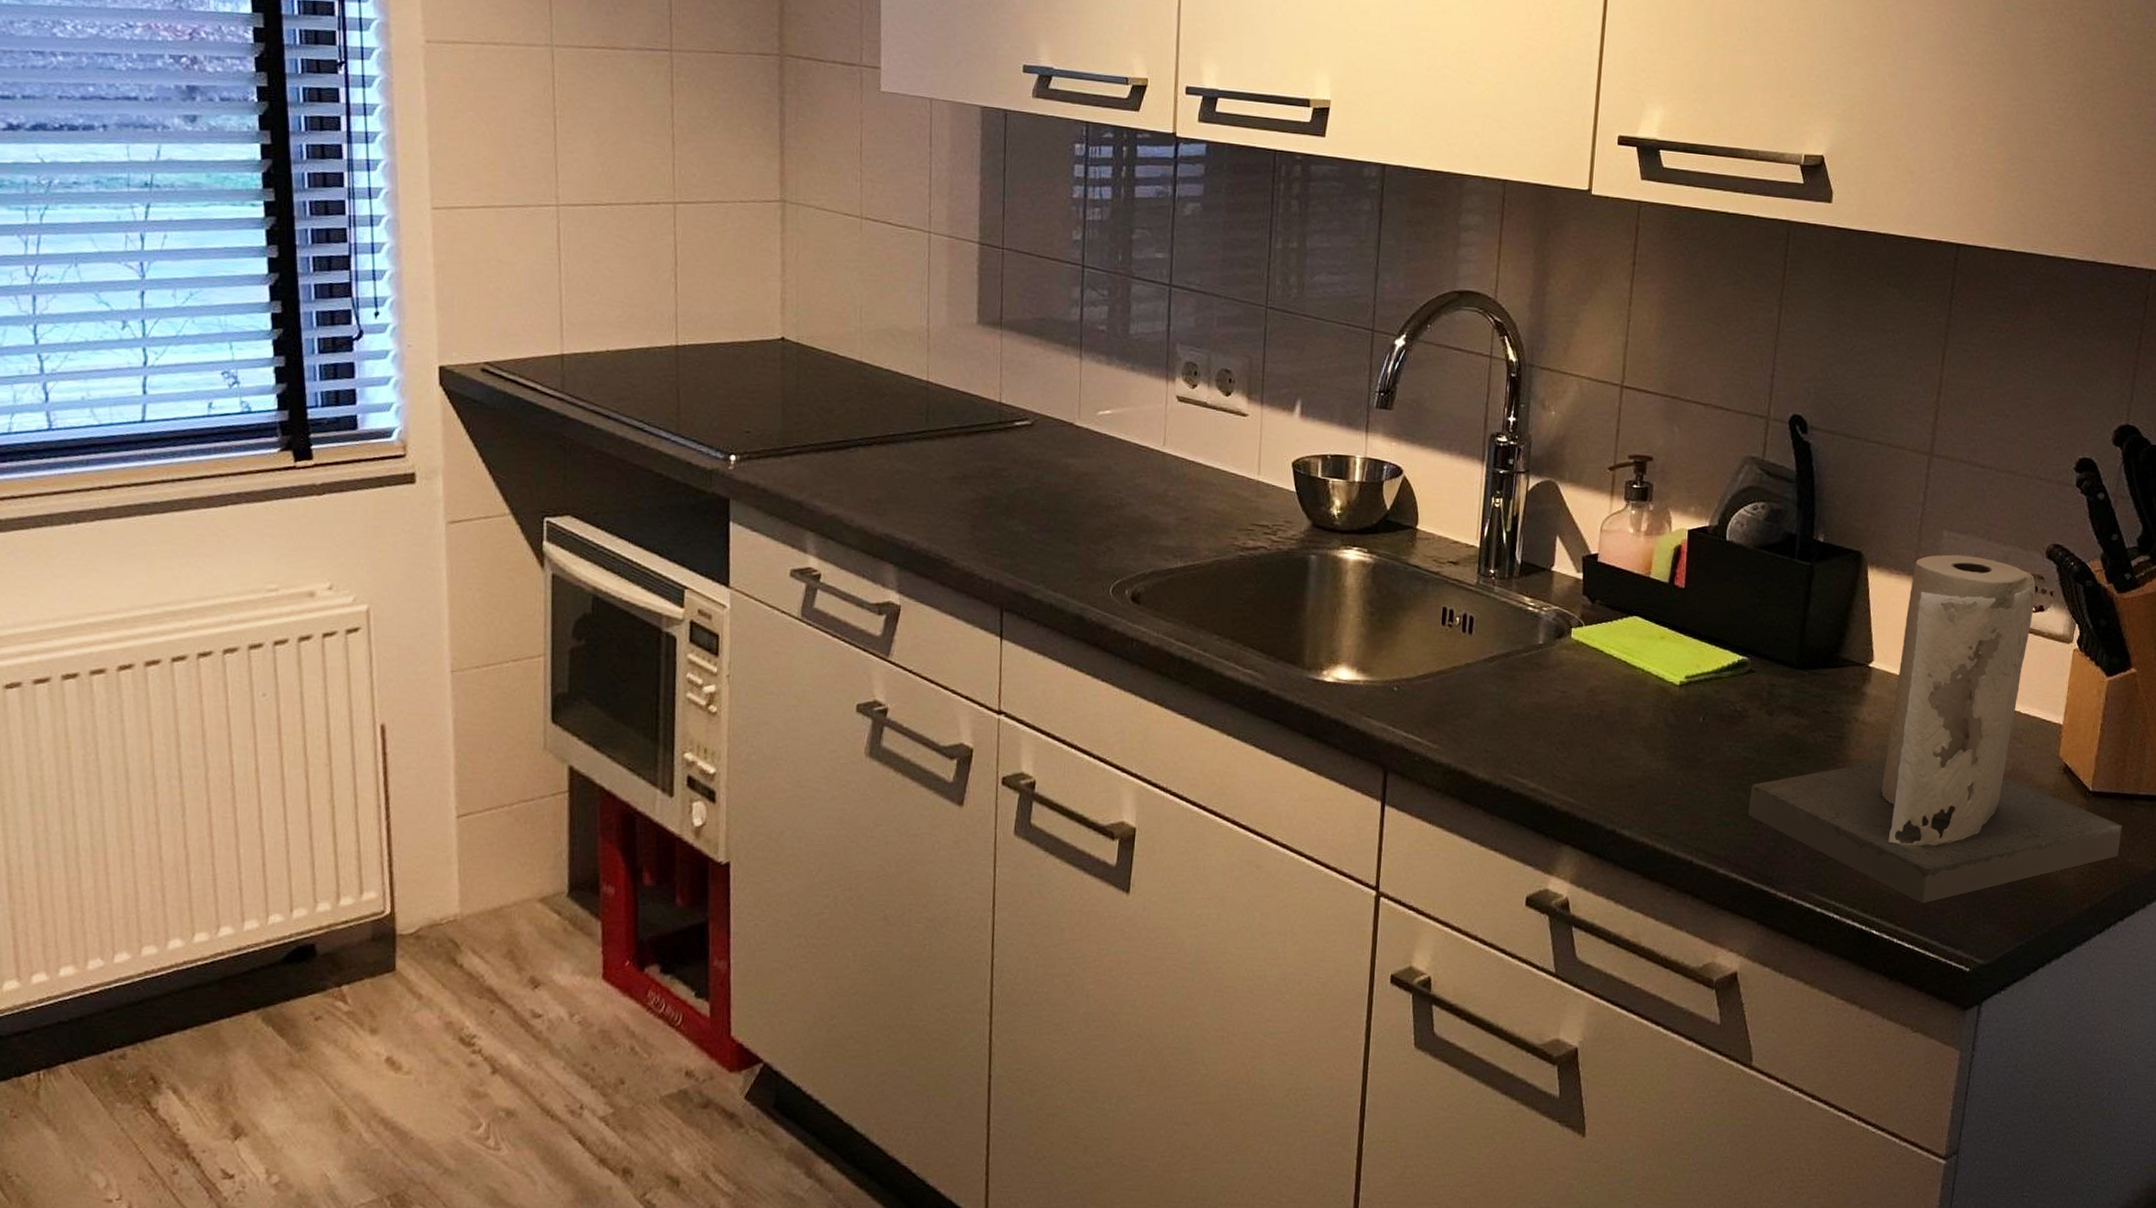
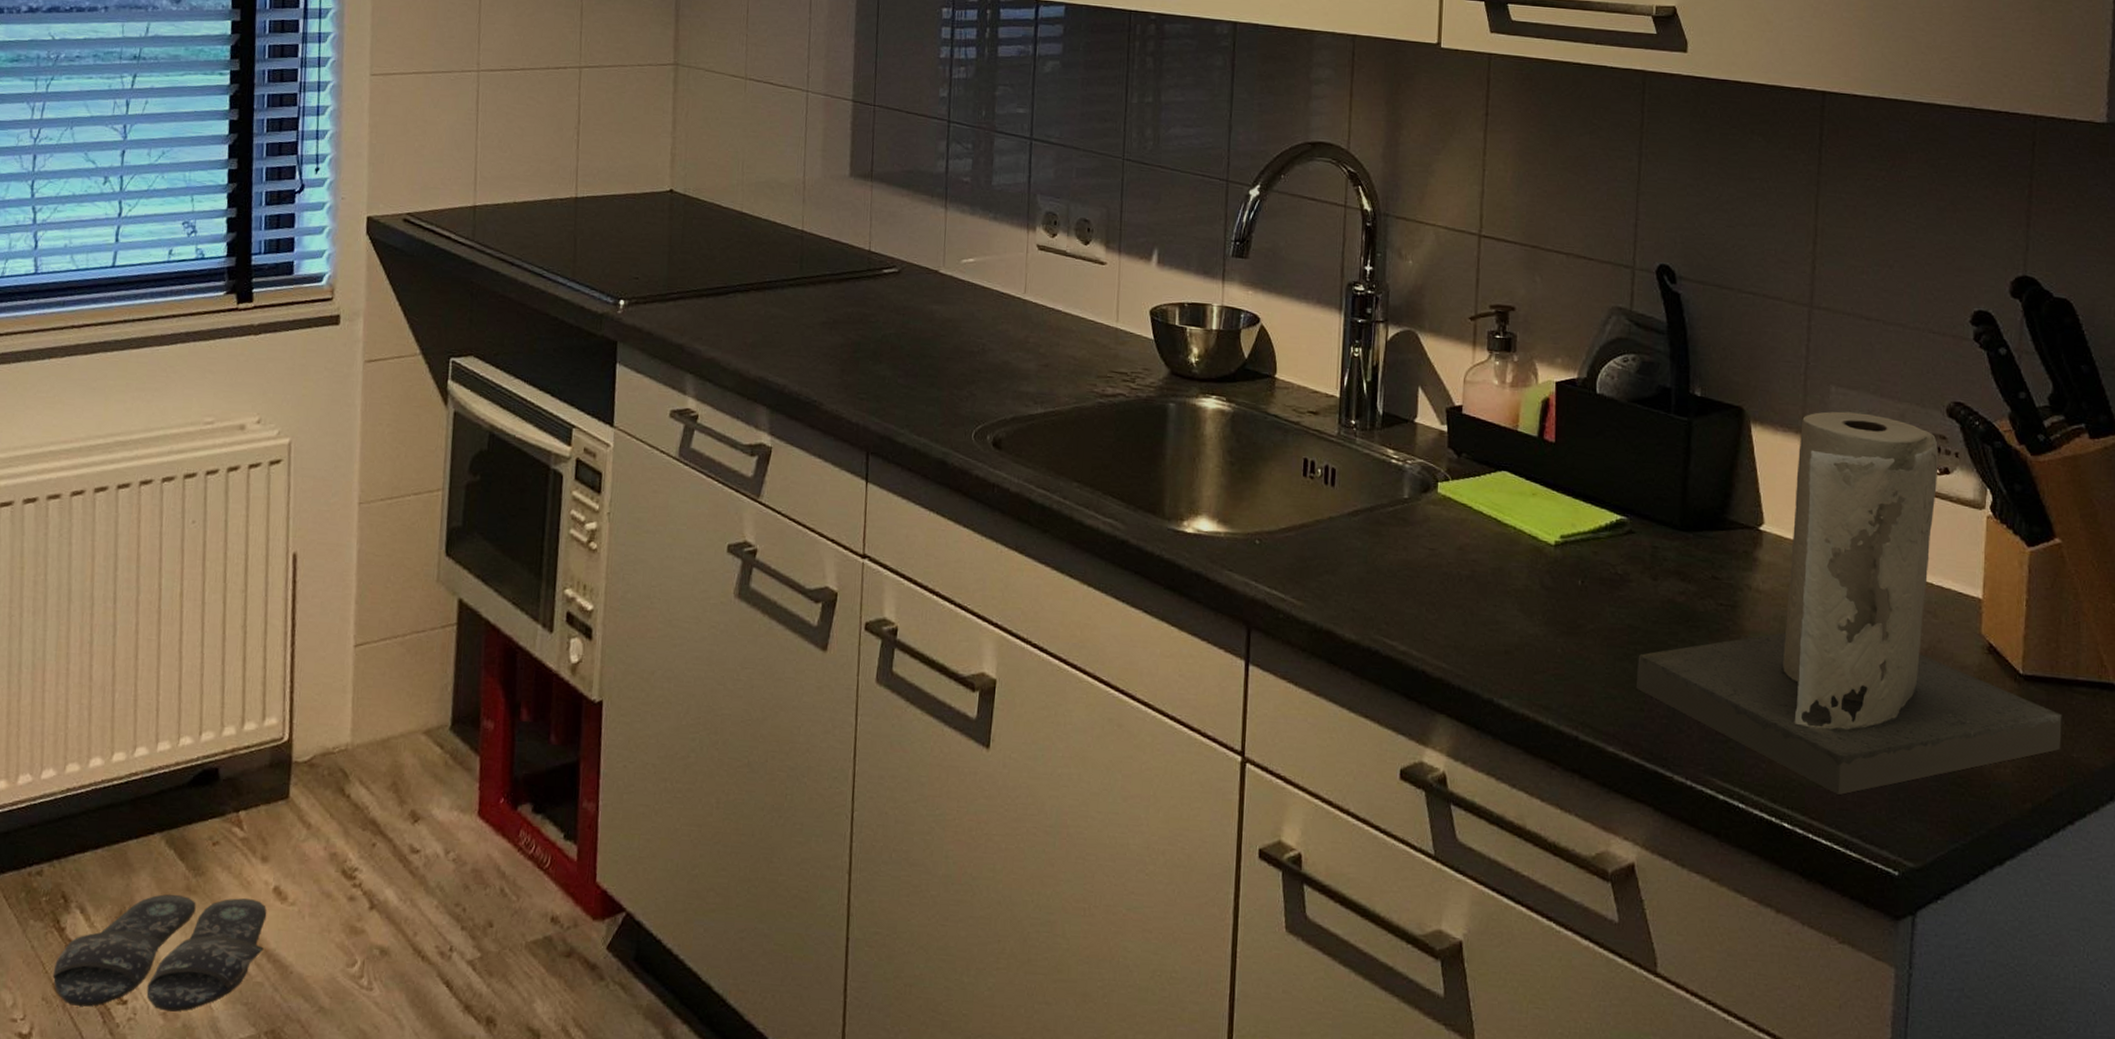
slippers: none [148,1070,380,1183] -> present [52,894,266,1012]

